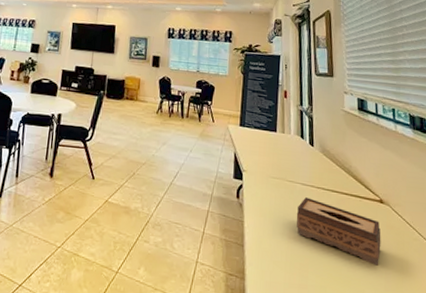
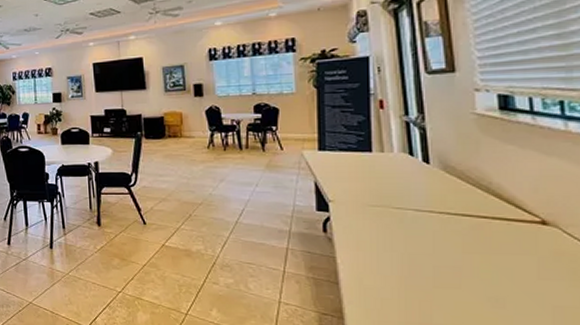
tissue box: present [296,197,381,266] -> none [409,225,545,300]

